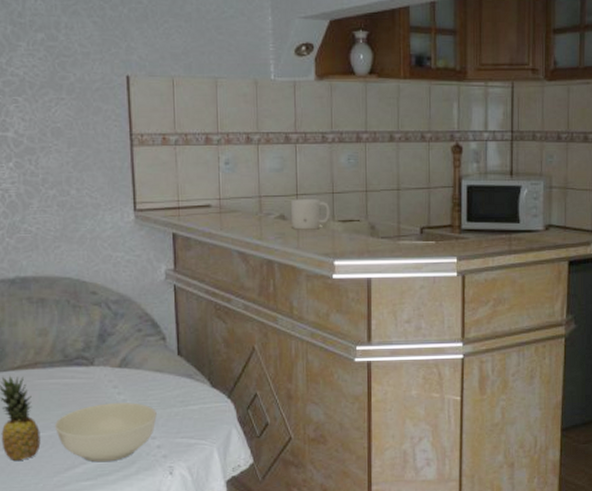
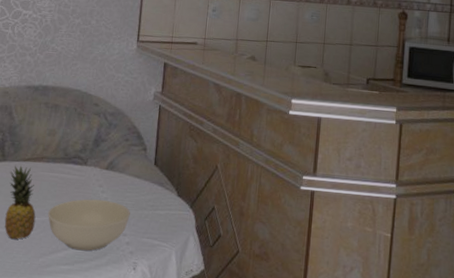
mug: present [291,199,330,231] -> none [260,44,293,72]

